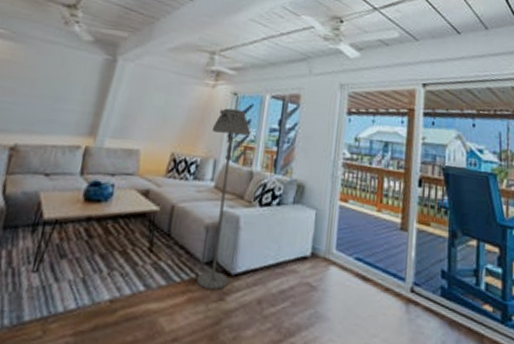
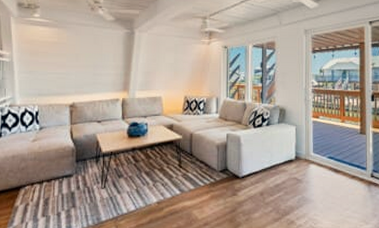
floor lamp: present [196,108,250,290] -> none [211,59,240,189]

